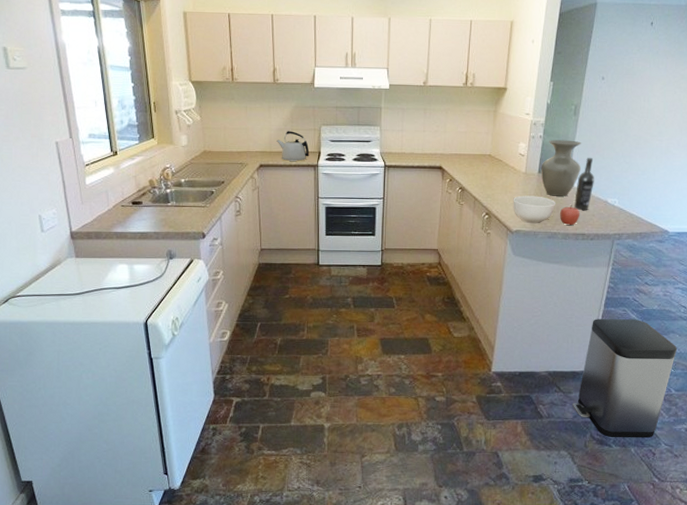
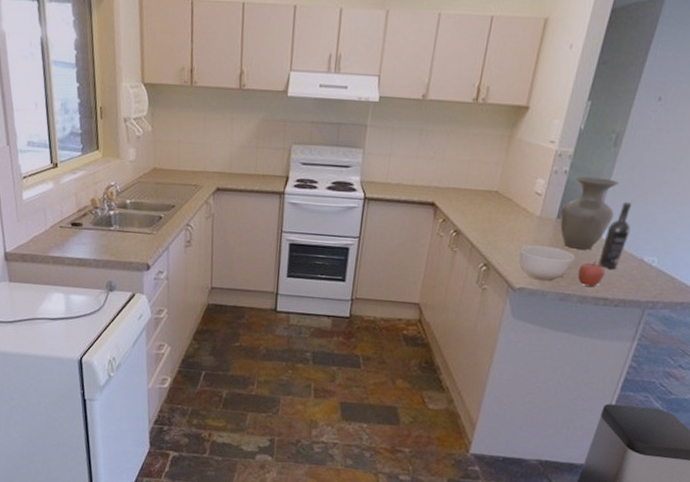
kettle: present [277,131,310,162] -> none [238,149,276,187]

